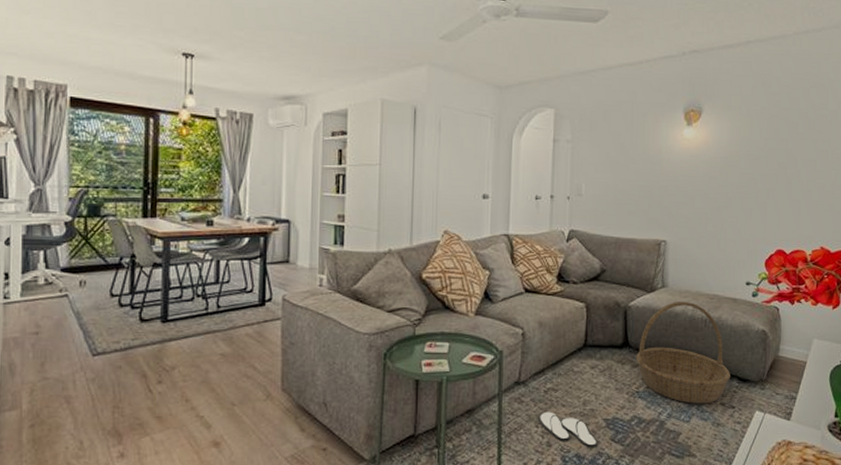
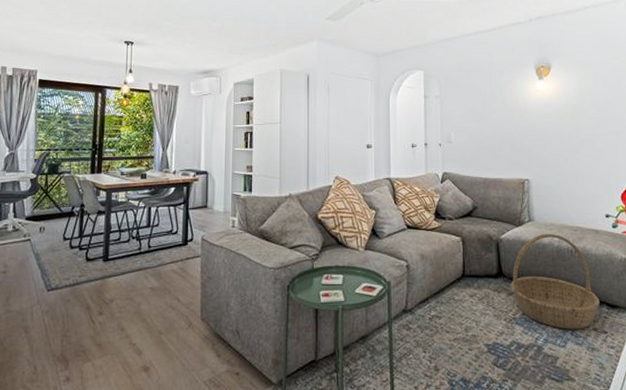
slippers: present [538,411,598,447] -> none [425,337,481,371]

